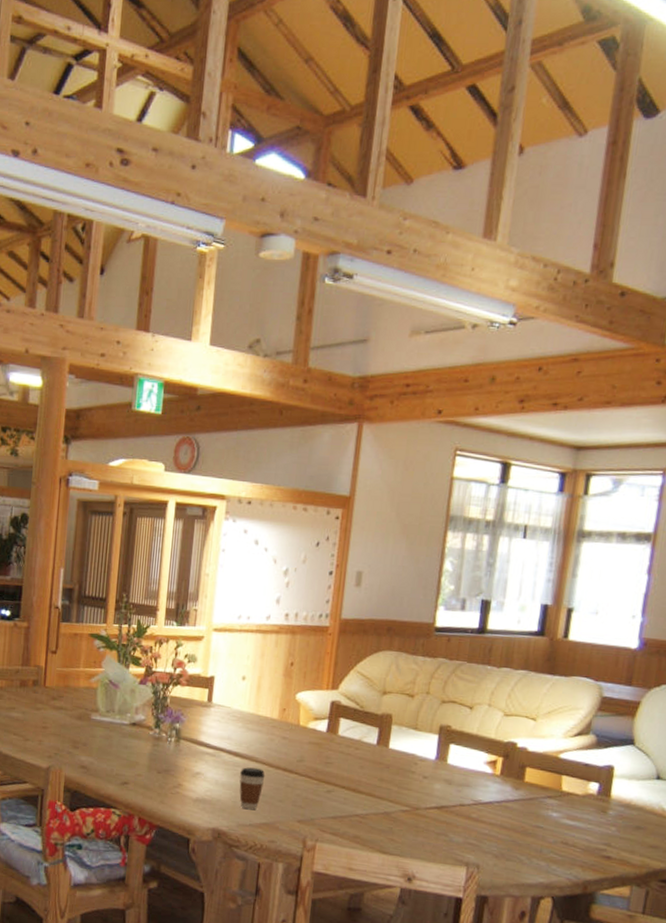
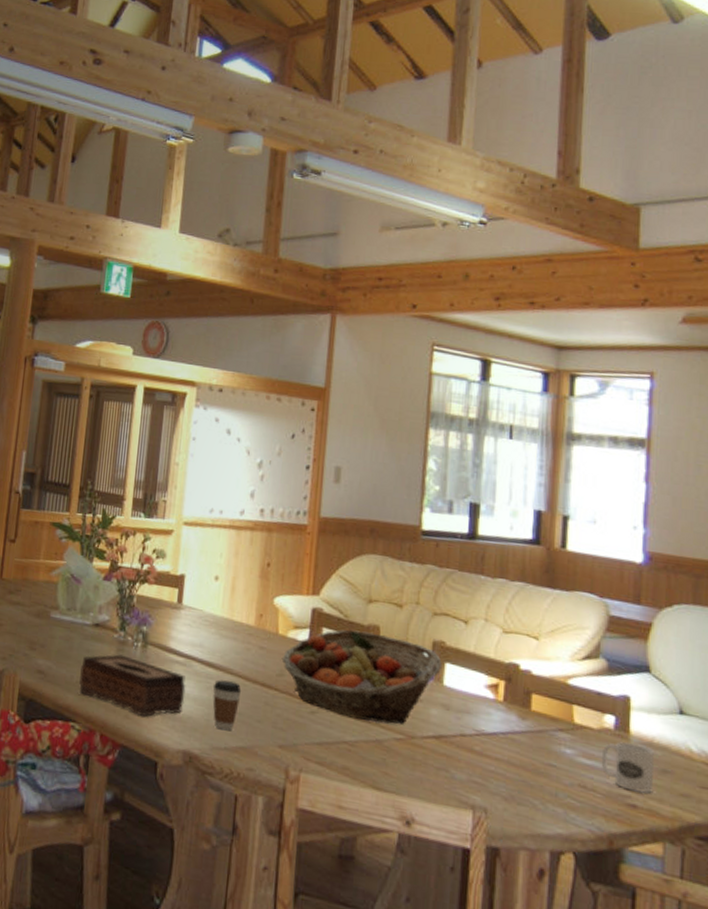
tissue box: none [119,749,215,802] -> present [79,654,186,717]
fruit basket: none [302,718,447,798] -> present [281,629,442,724]
mug: none [582,805,631,847] -> present [601,741,654,794]

